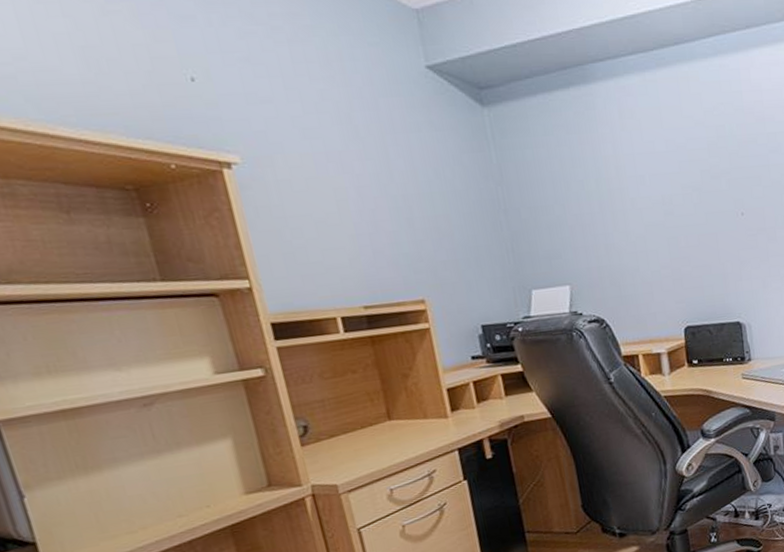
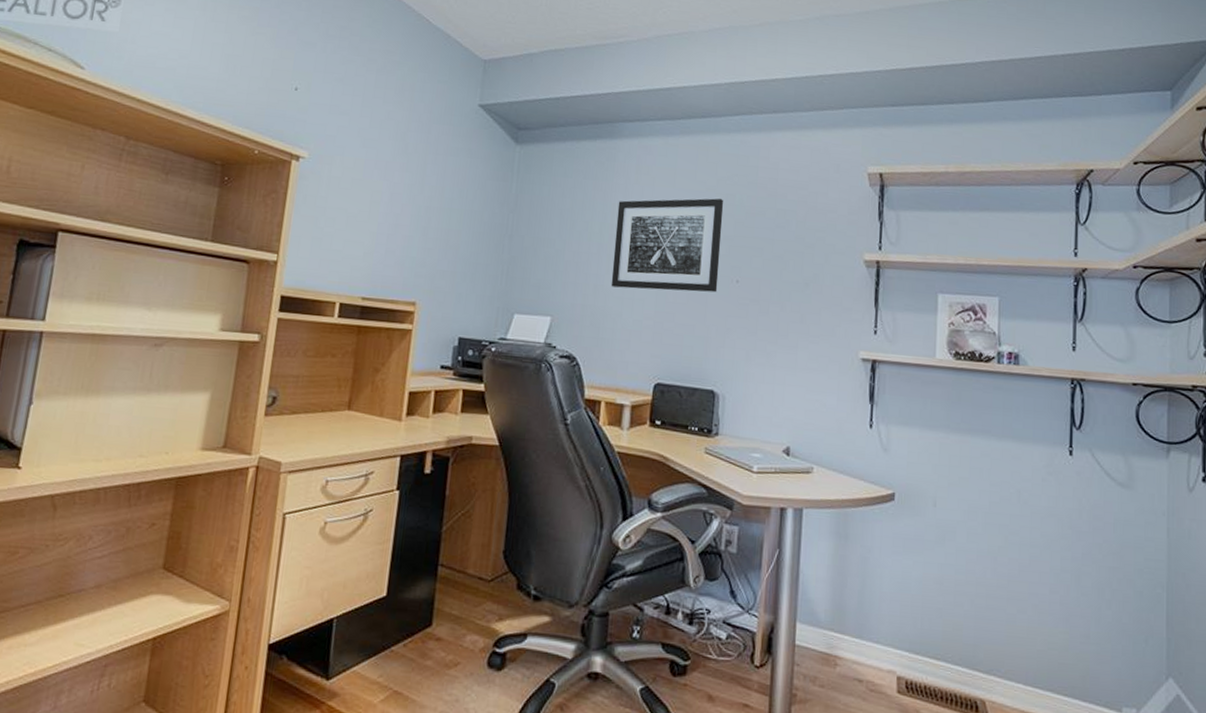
wall art: none [608,132,725,243] -> present [611,198,724,293]

